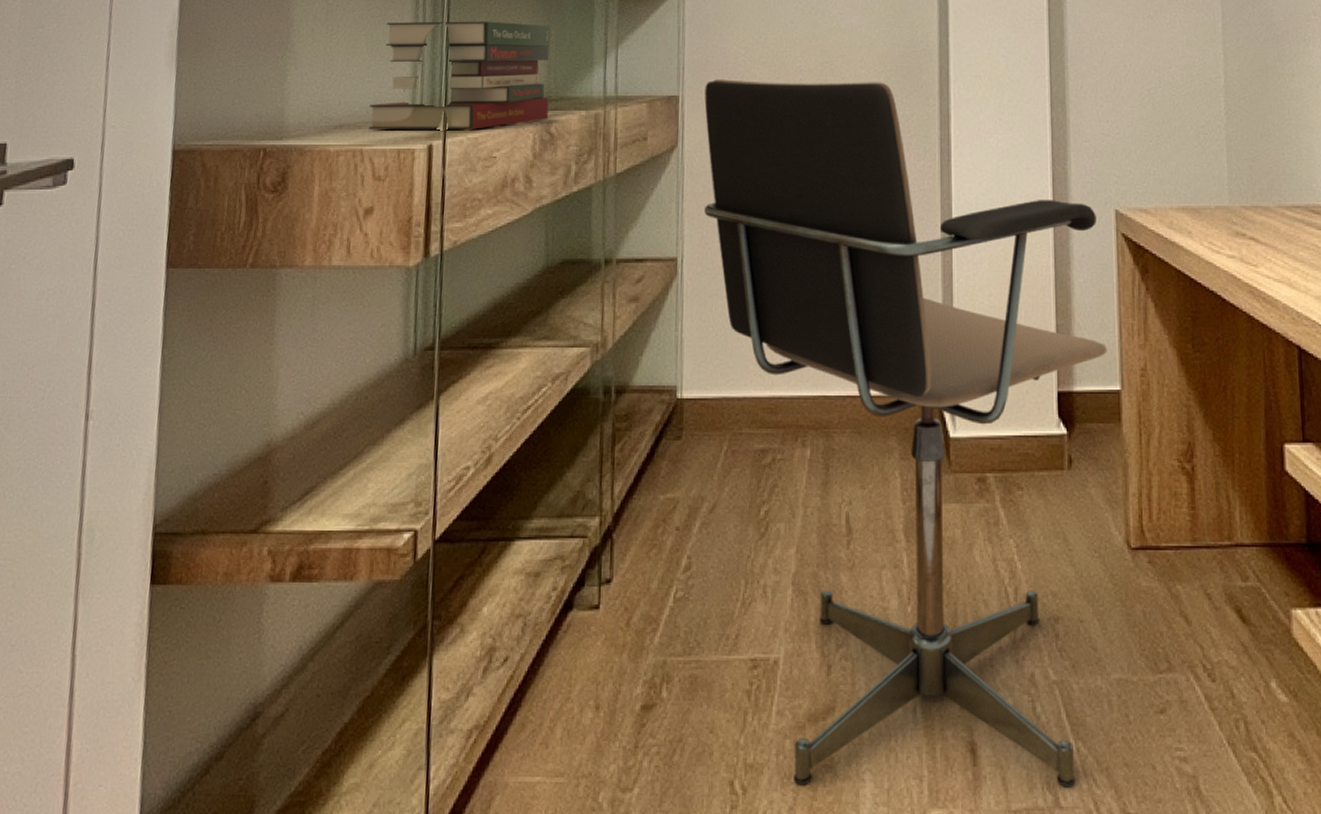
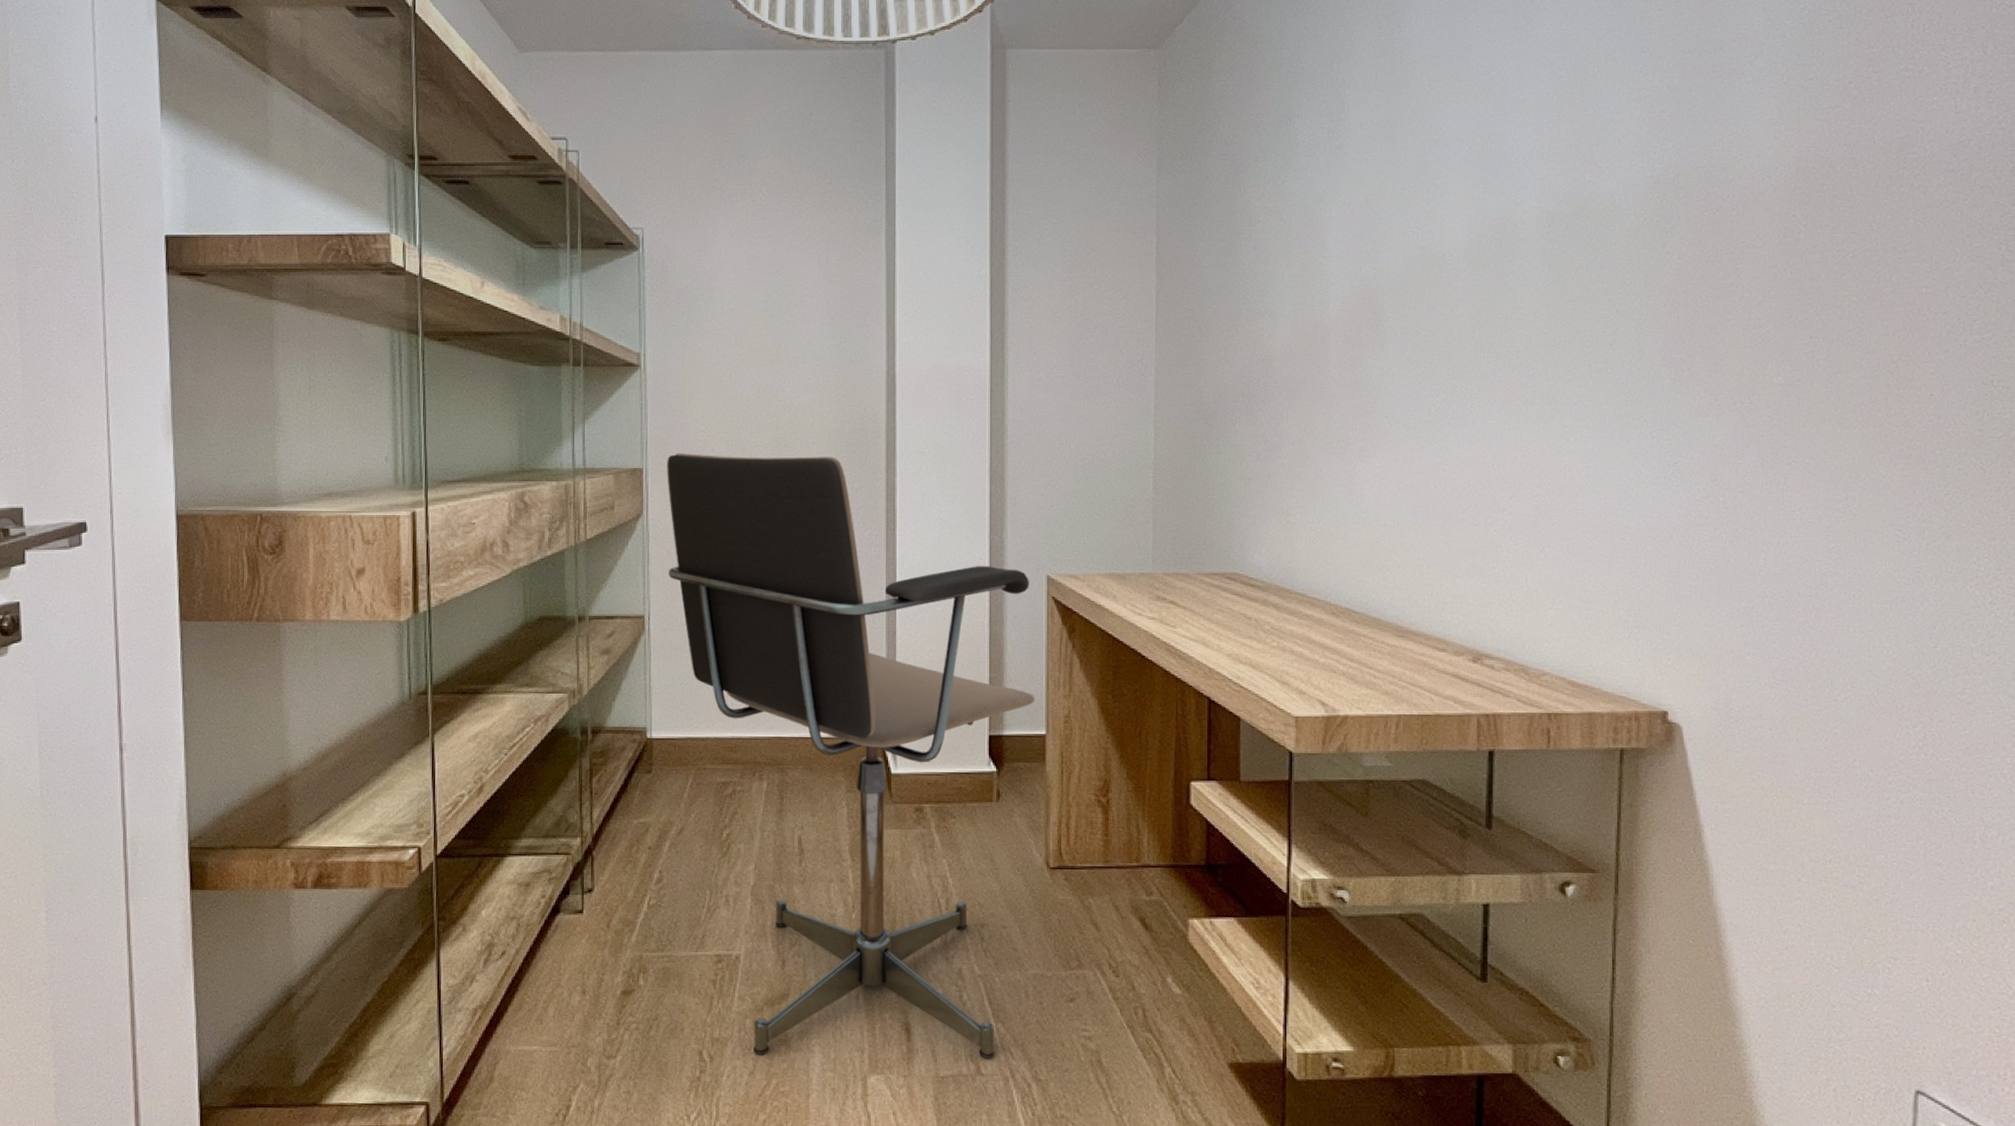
books: present [368,21,551,130] -> none [355,397,523,498]

